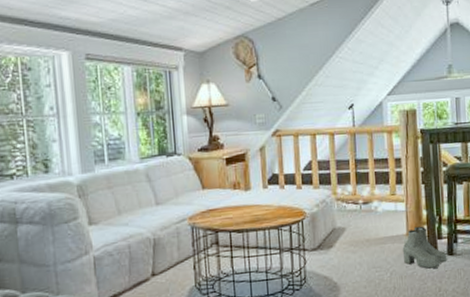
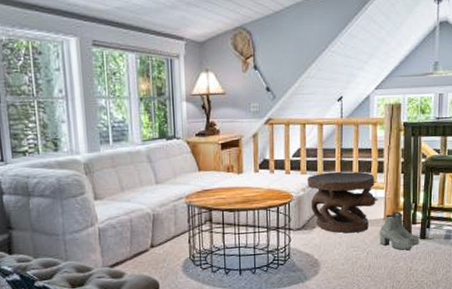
carved stool: none [321,183,399,252] -> present [308,171,378,233]

